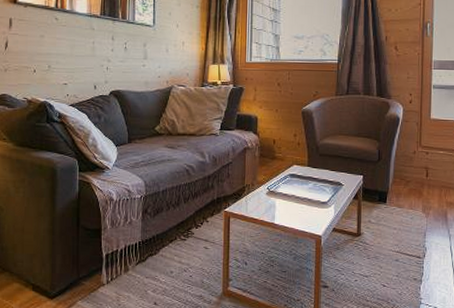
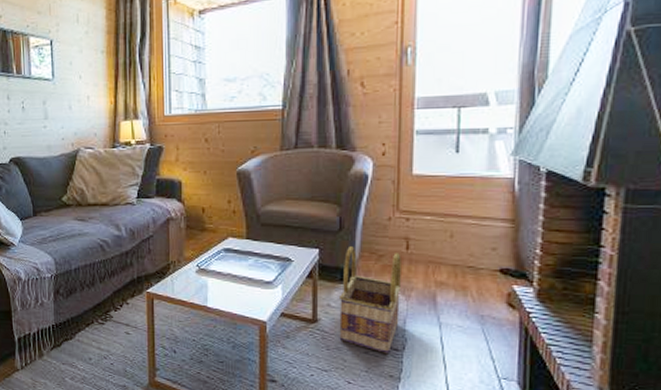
basket: none [377,174,423,260] -> present [338,246,401,353]

